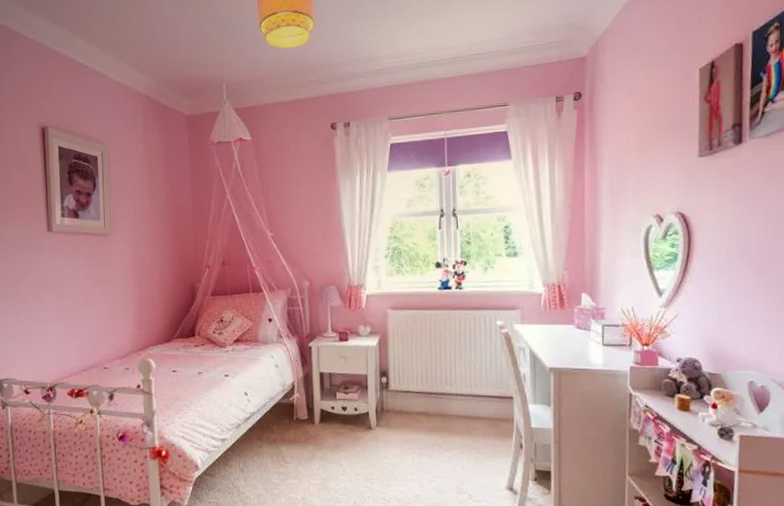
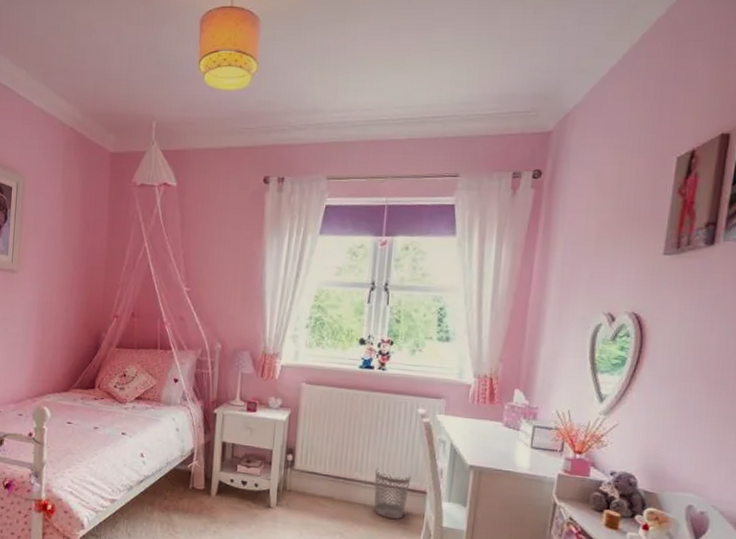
wastebasket: none [463,380,498,426] -> present [374,468,411,519]

